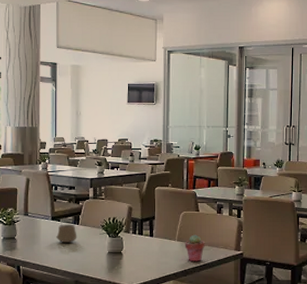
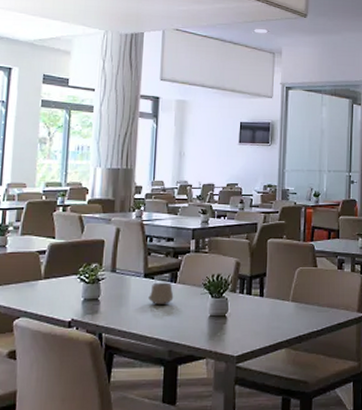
potted succulent: present [184,234,205,261] -> none [300,294,323,326]

